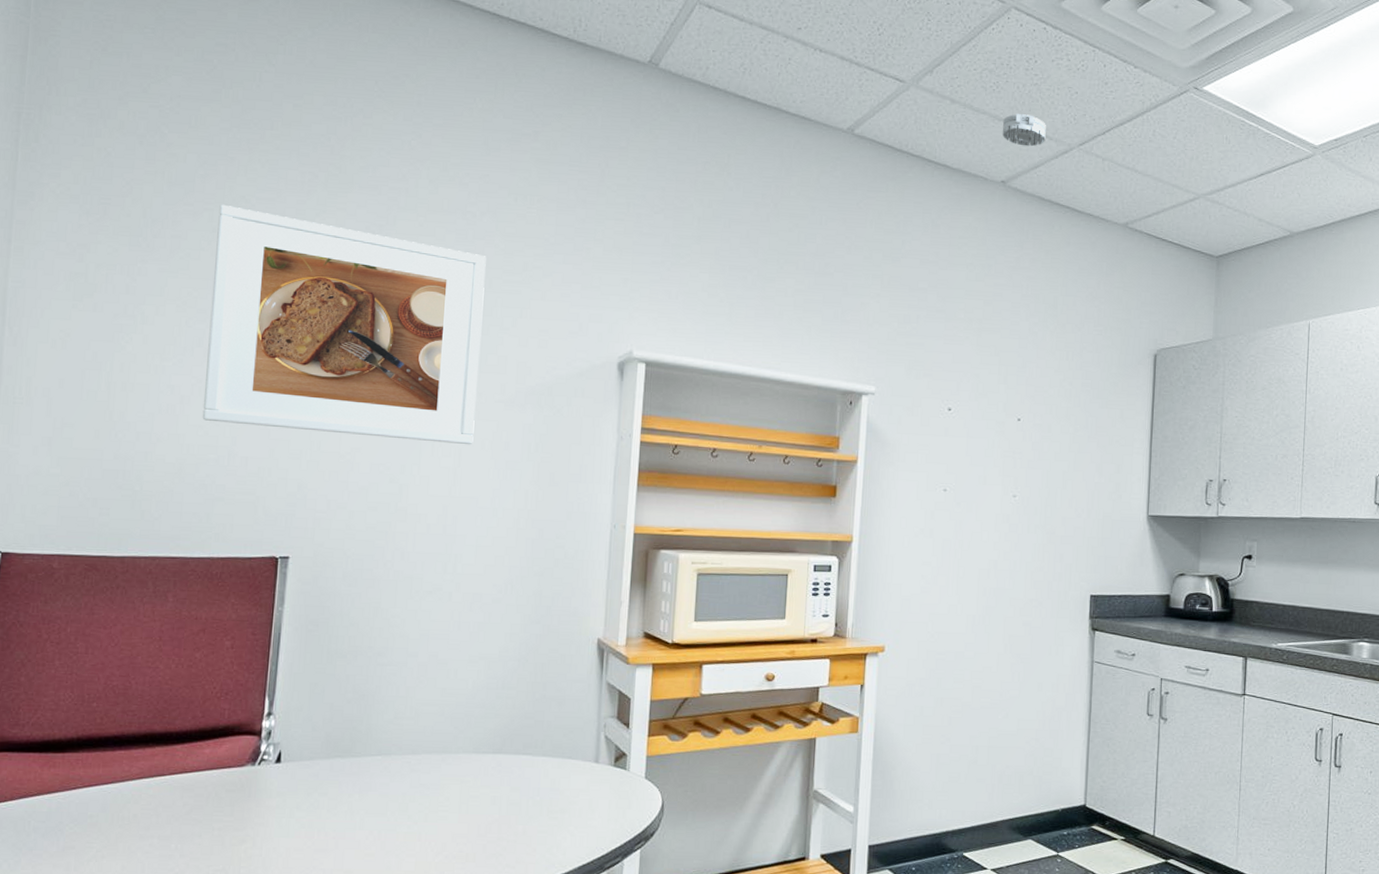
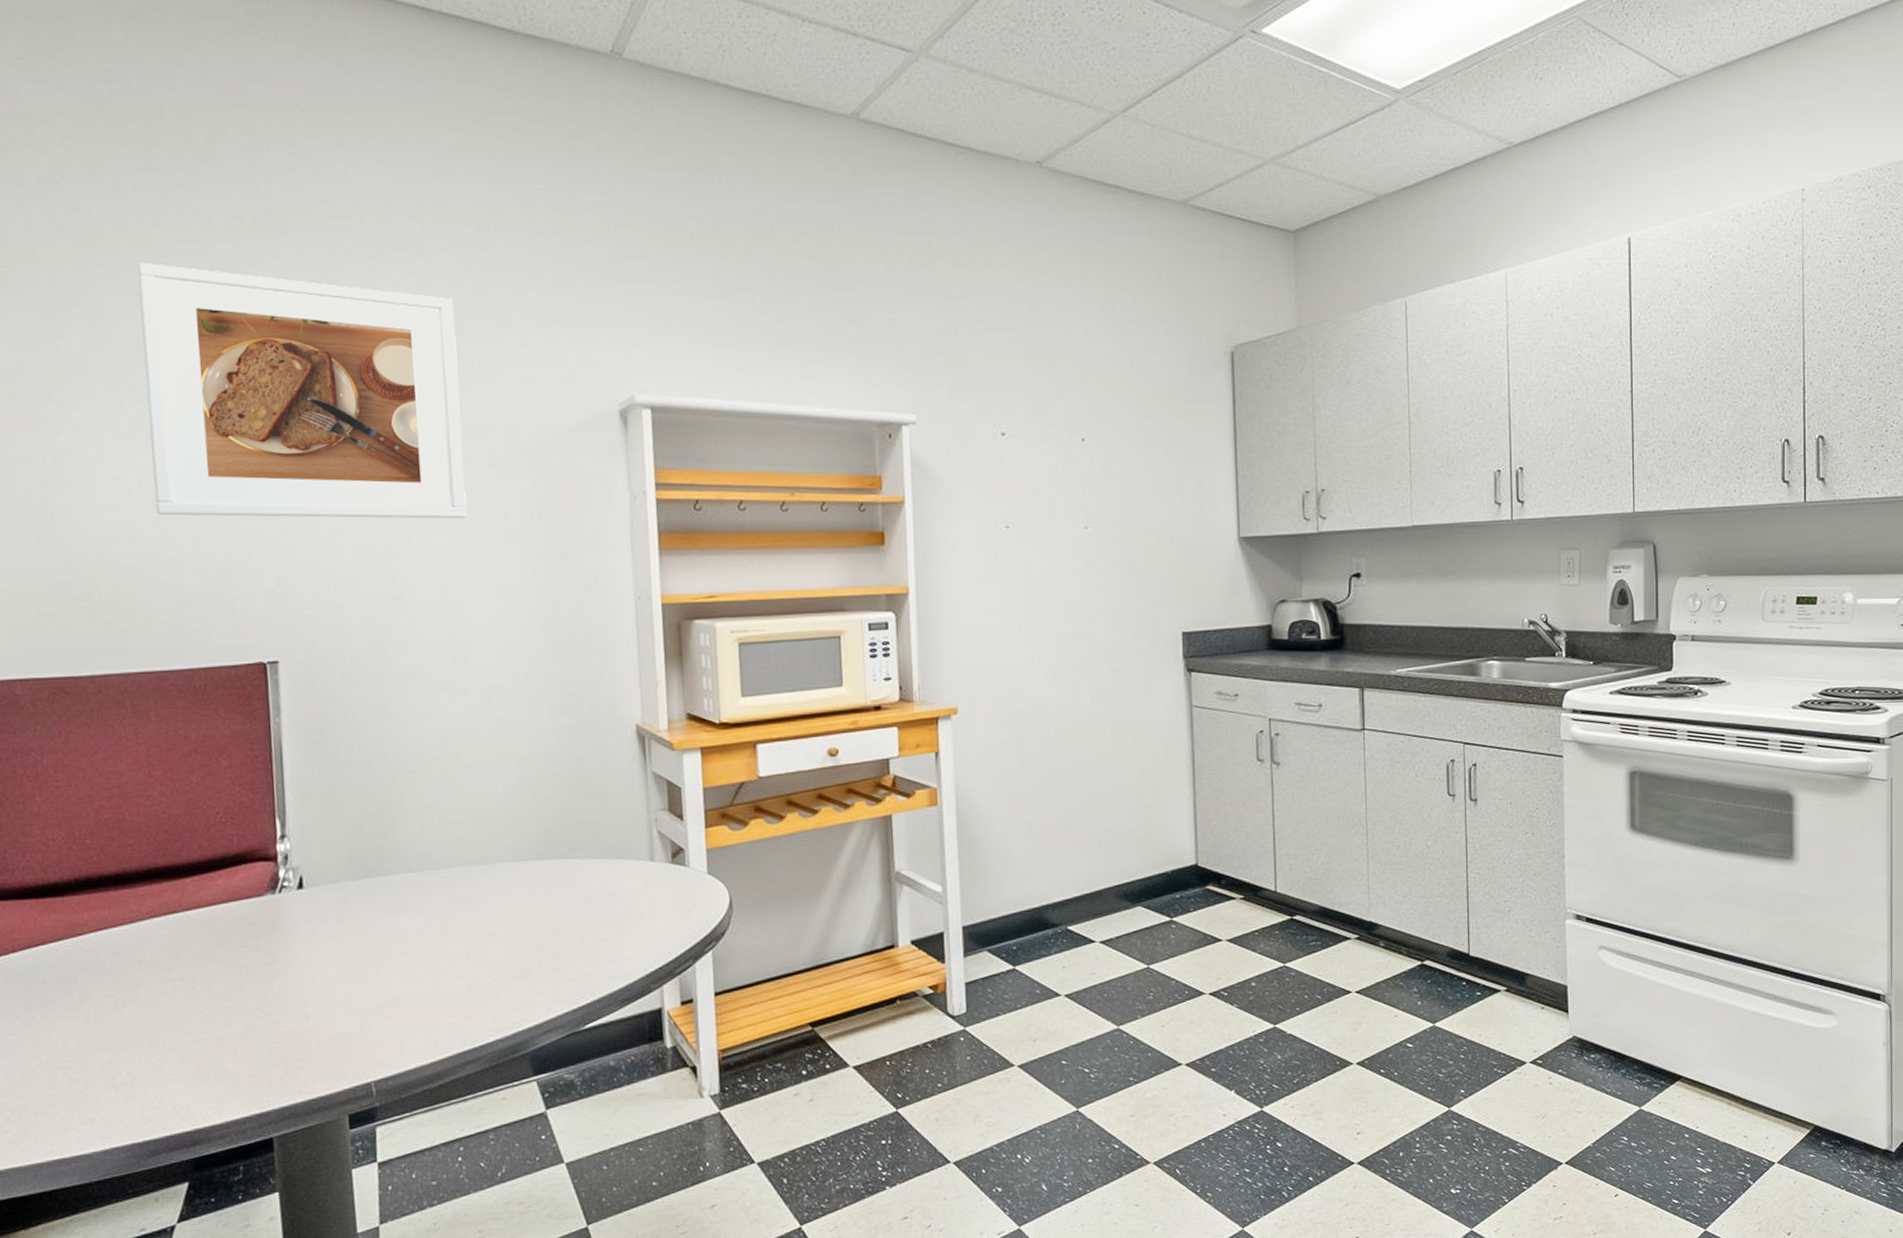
smoke detector: present [1003,114,1046,147] -> none [1032,79,1083,118]

